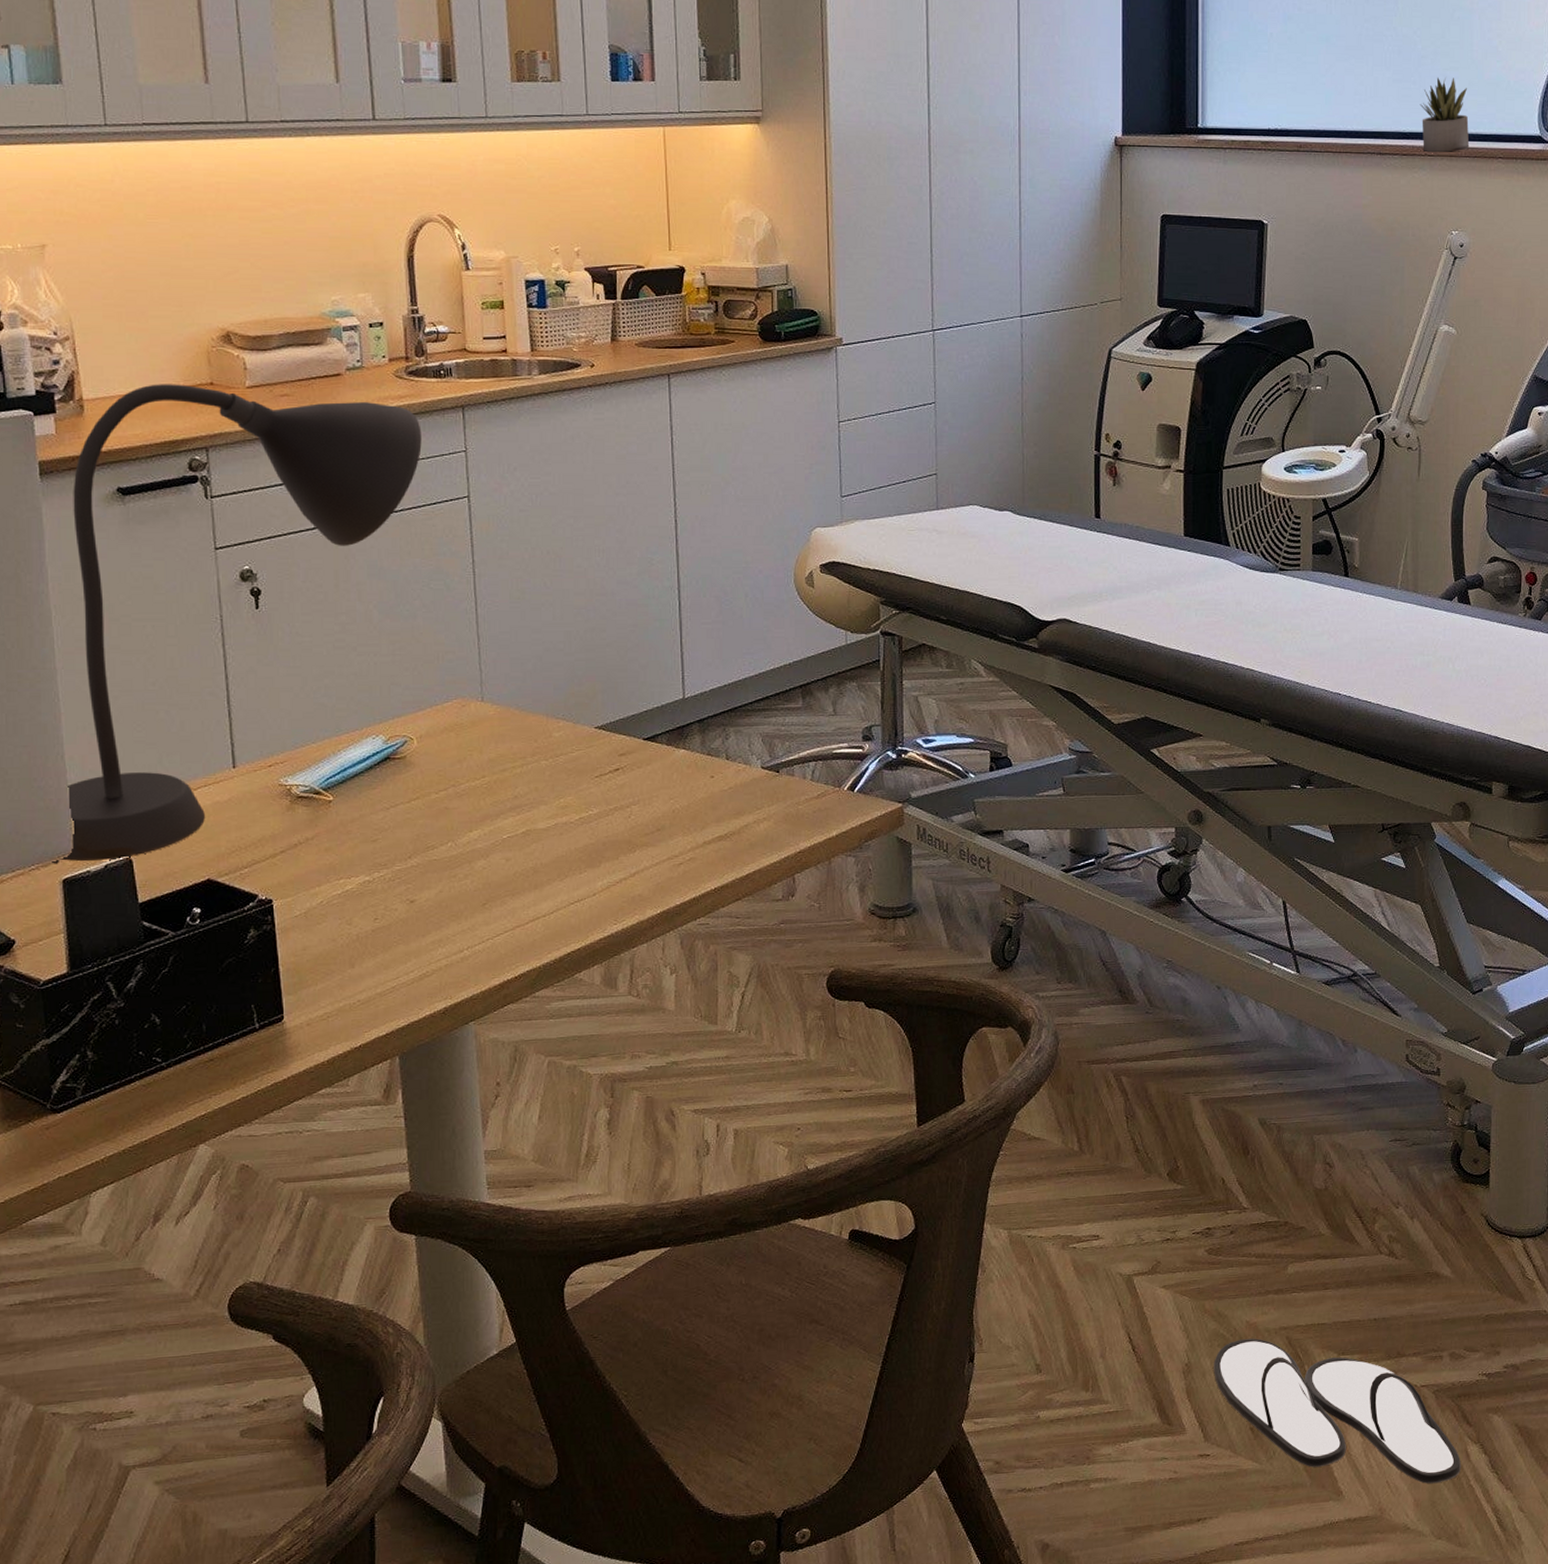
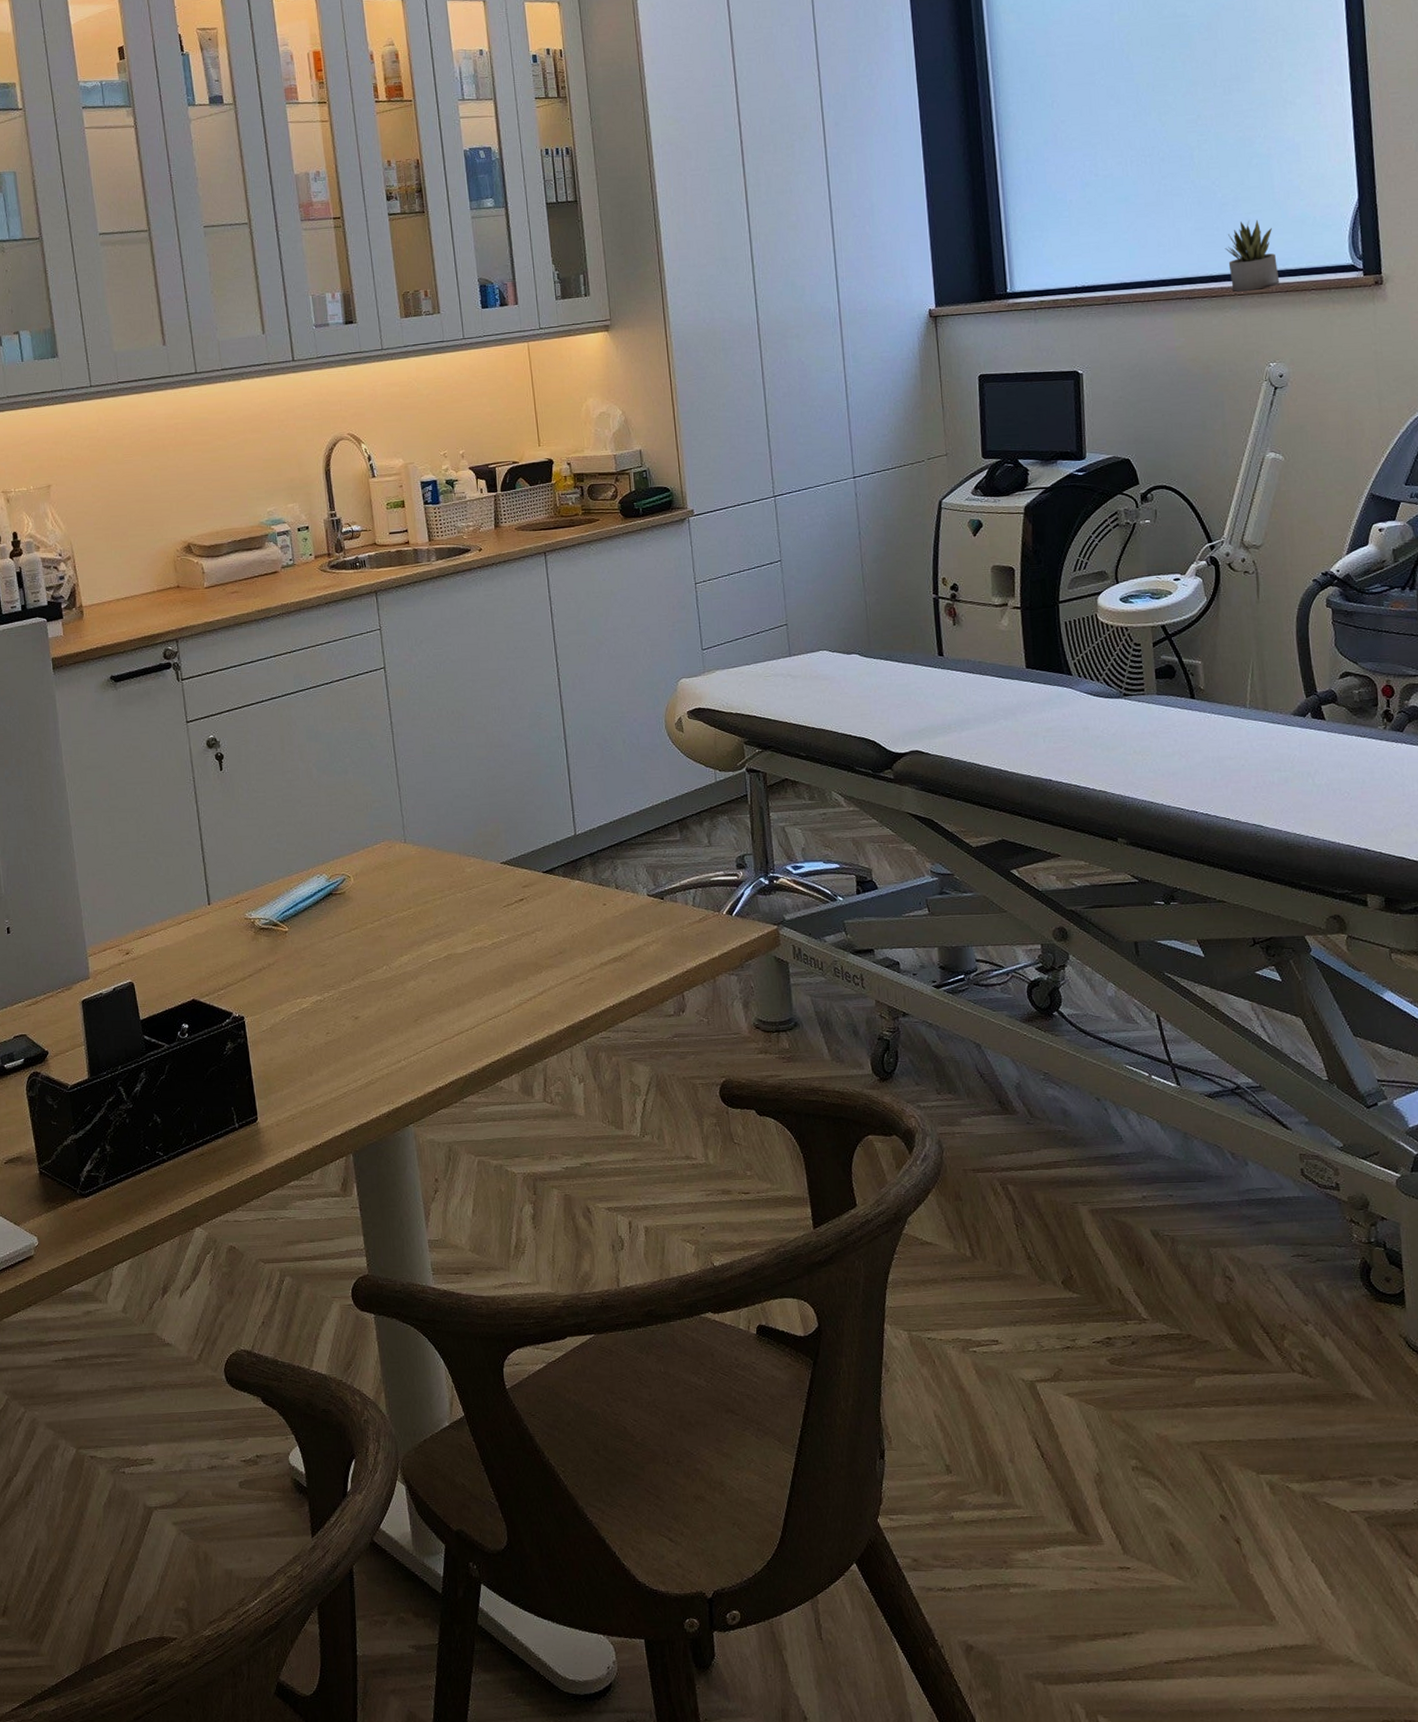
desk lamp: present [49,384,422,864] -> none [71,588,345,988]
slippers: present [1214,1338,1462,1484] -> none [1126,1452,1405,1616]

